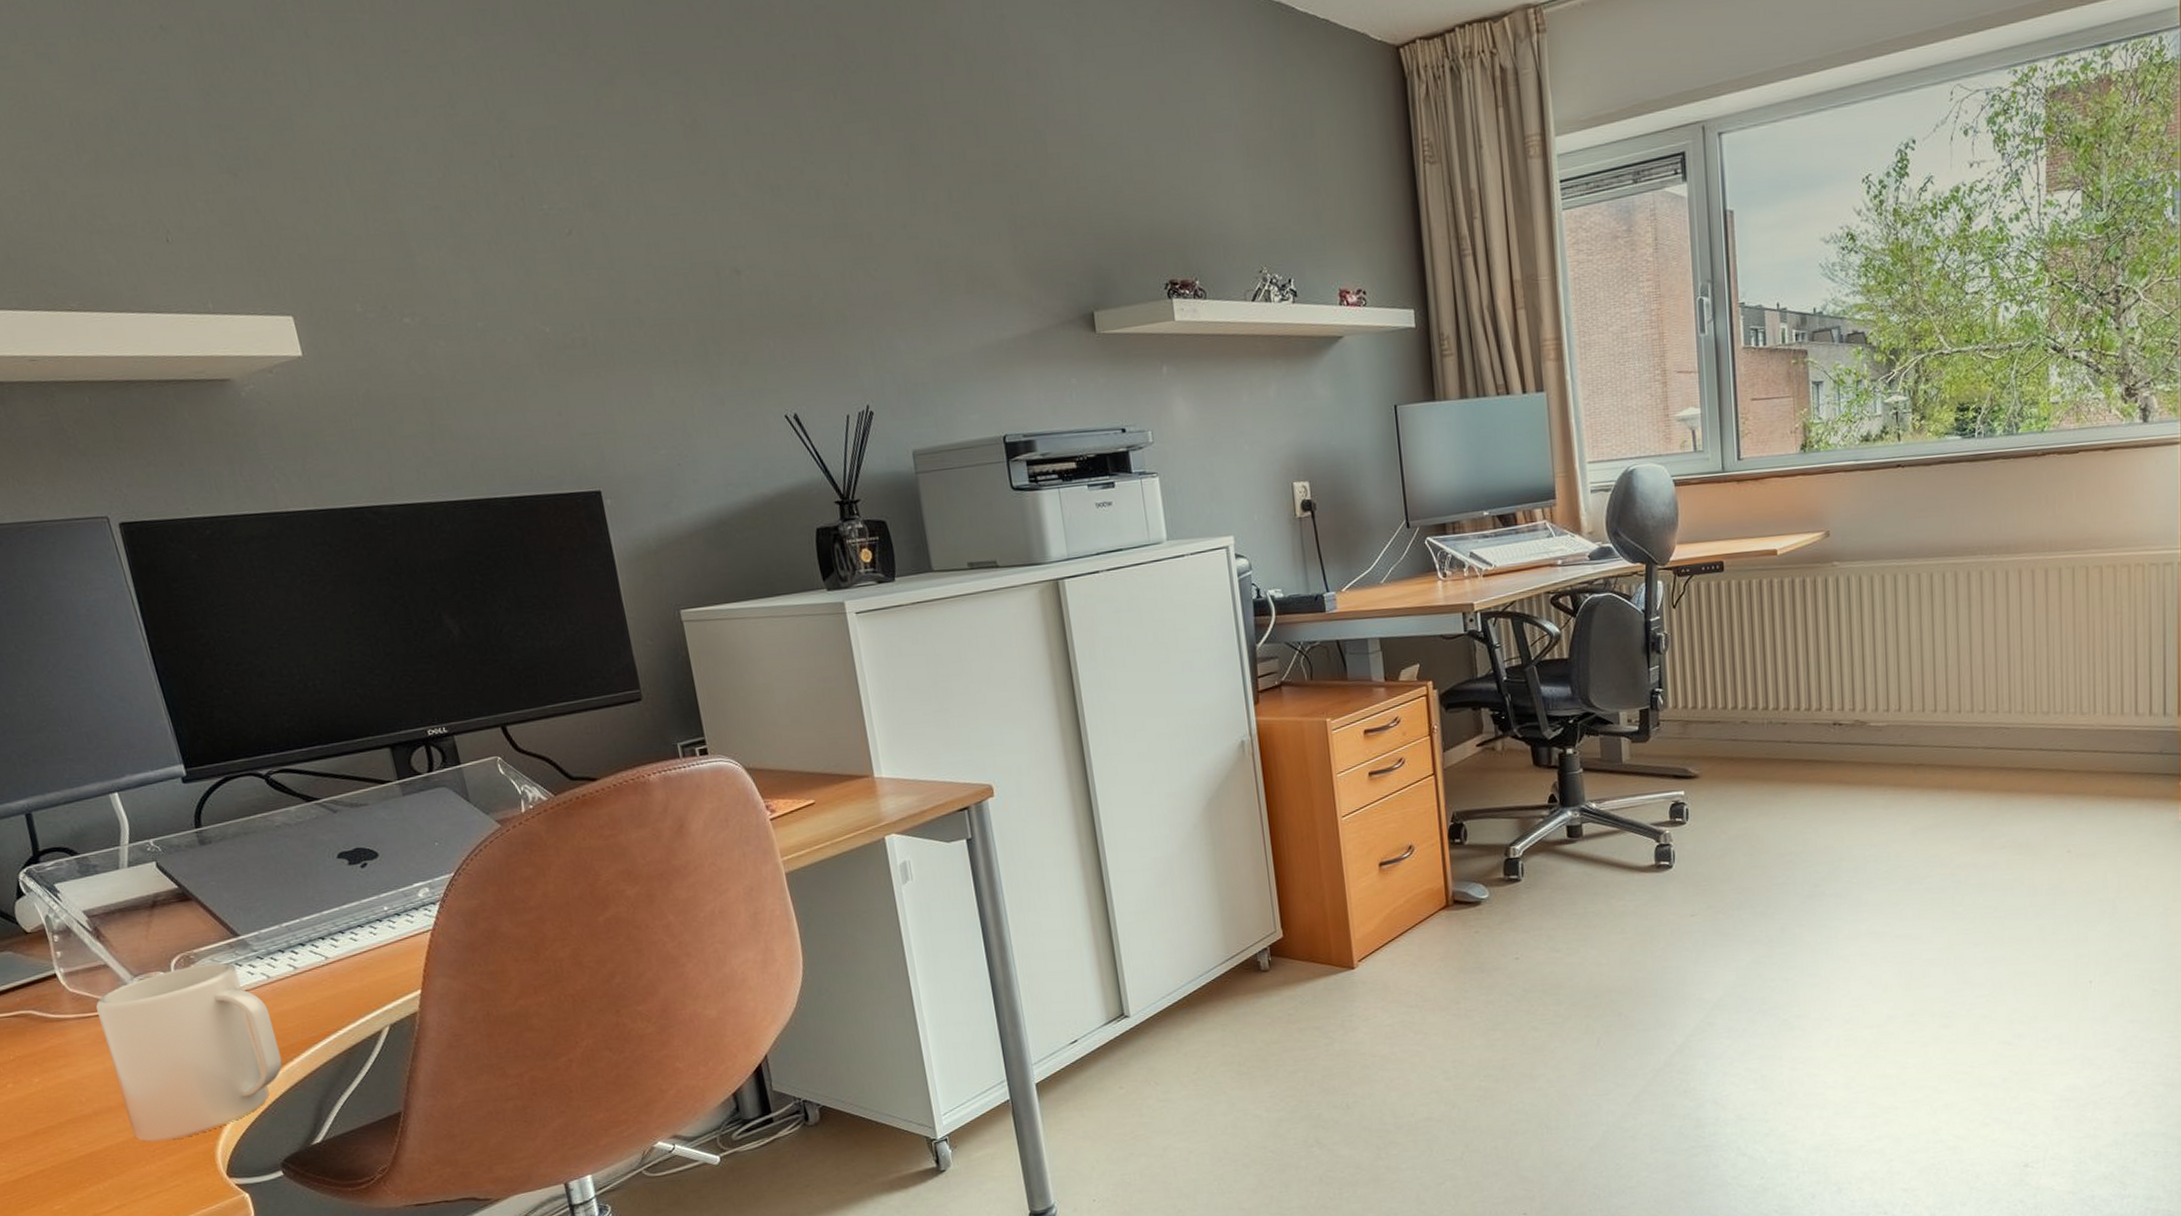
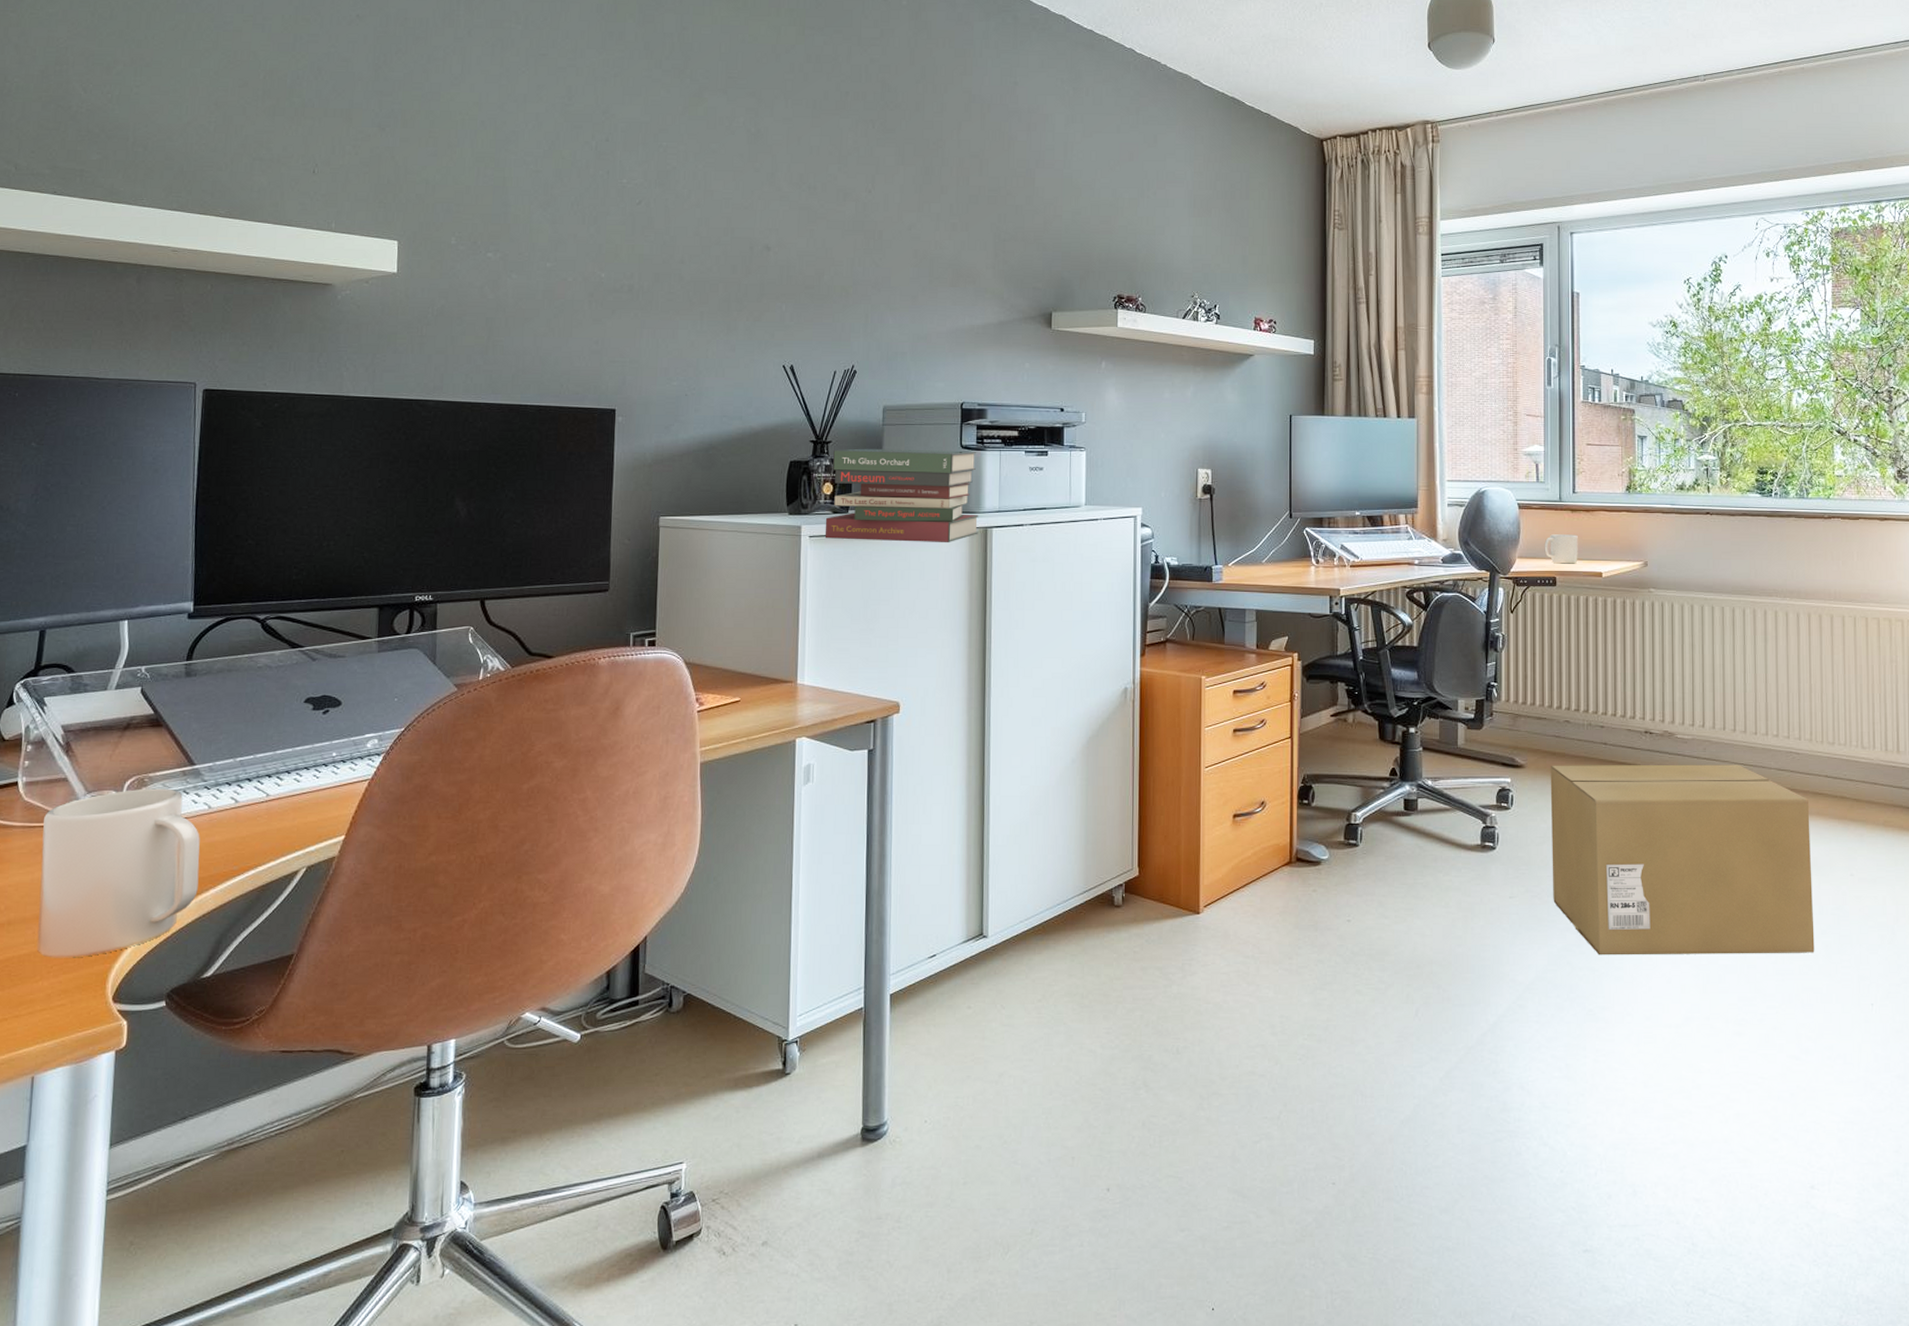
books: none [864,491,1049,613] -> present [824,448,979,543]
mug: none [1707,509,1748,546] -> present [1544,534,1579,564]
box: none [1728,747,2028,964] -> present [1550,764,1815,956]

